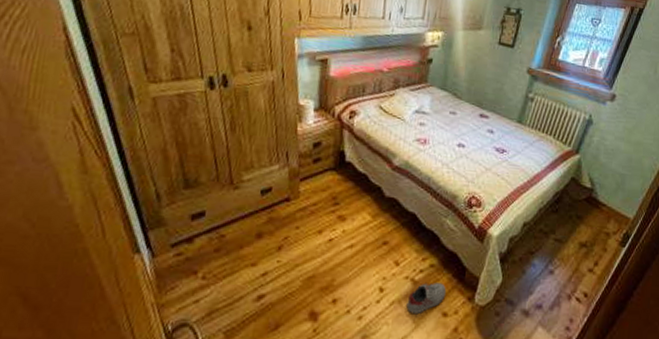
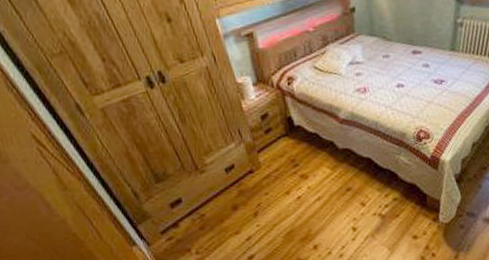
shoe: present [406,282,446,315] -> none [379,212,412,243]

